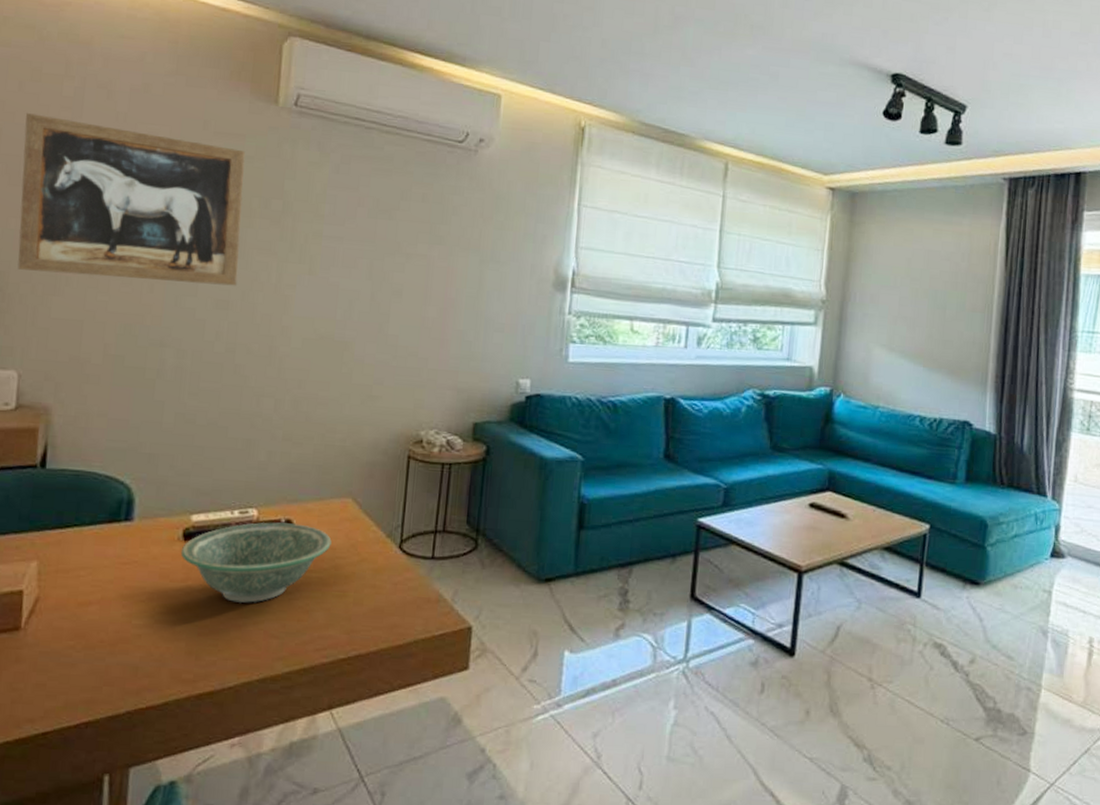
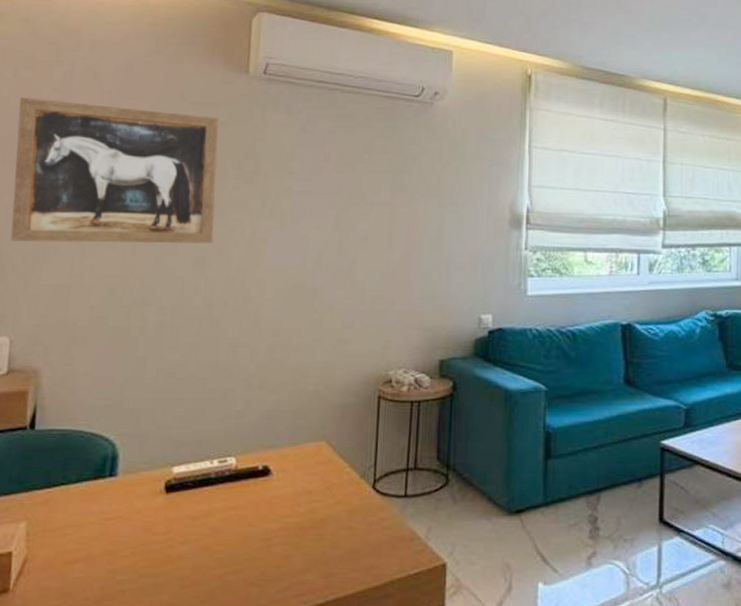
bowl: present [180,522,332,603] -> none [162,469,307,552]

